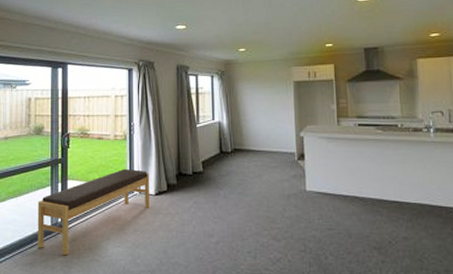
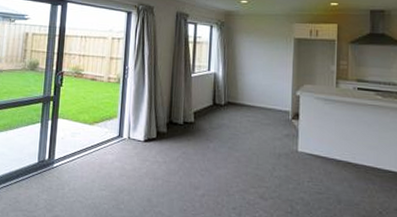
bench: present [37,168,149,256] -> none [23,112,139,194]

